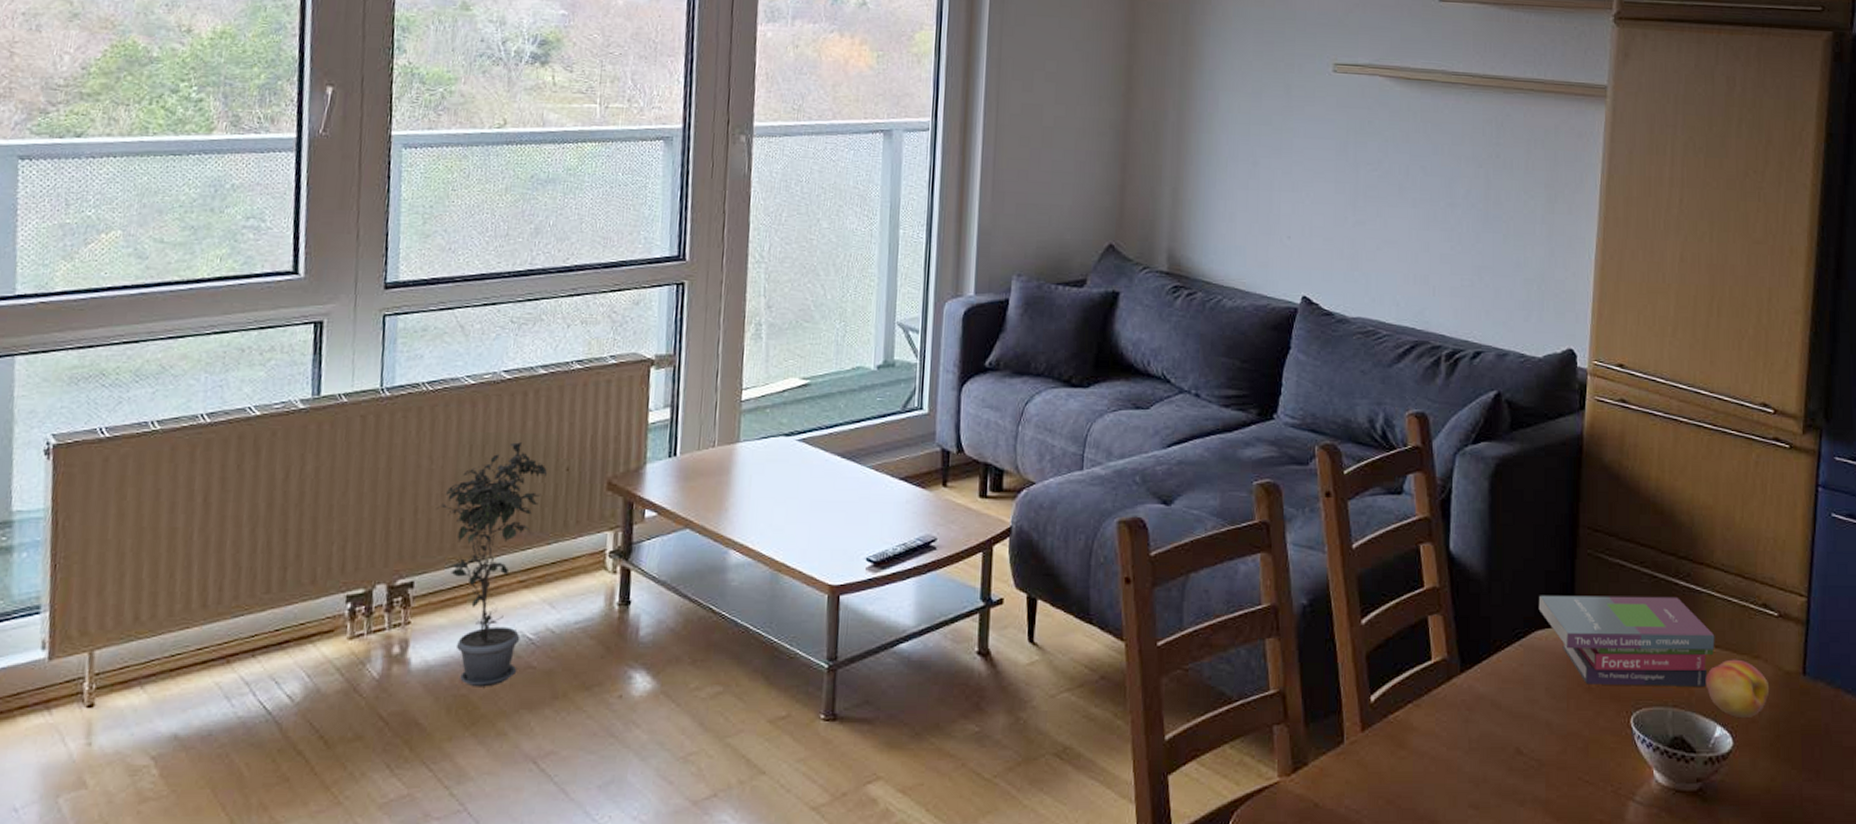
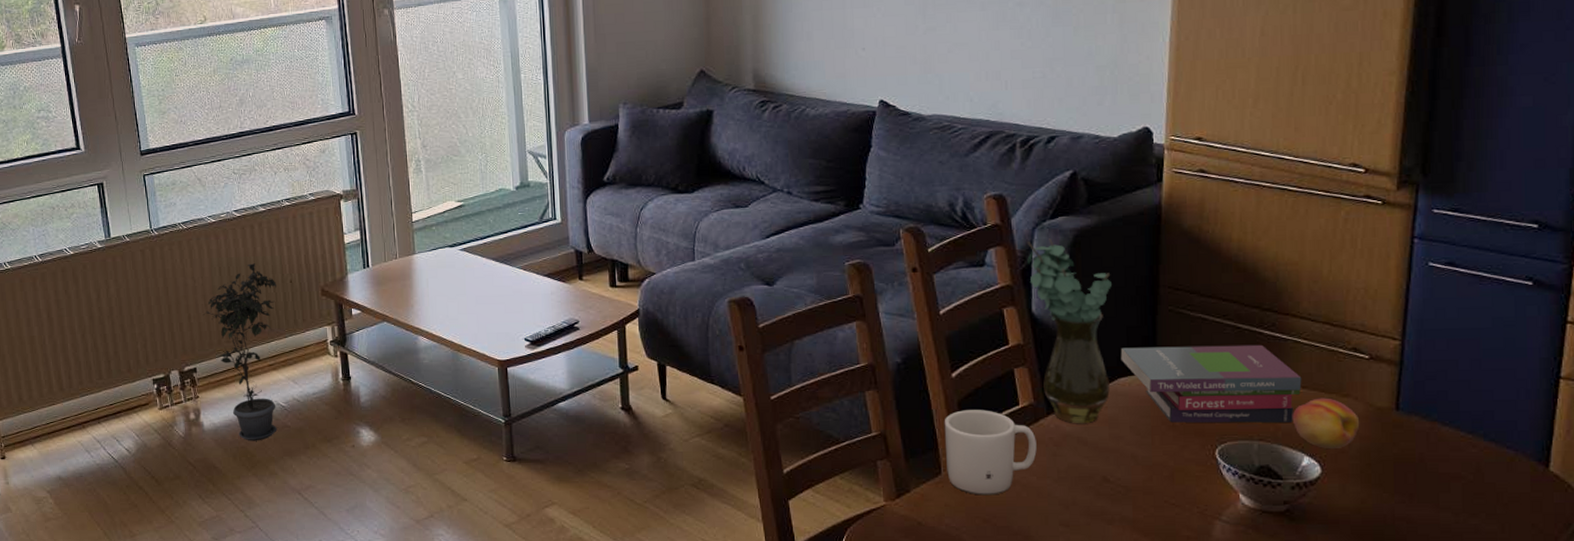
mug: none [1349,664,1448,770] -> present [944,410,1037,495]
vase: none [1447,466,1531,684] -> present [1027,238,1112,424]

